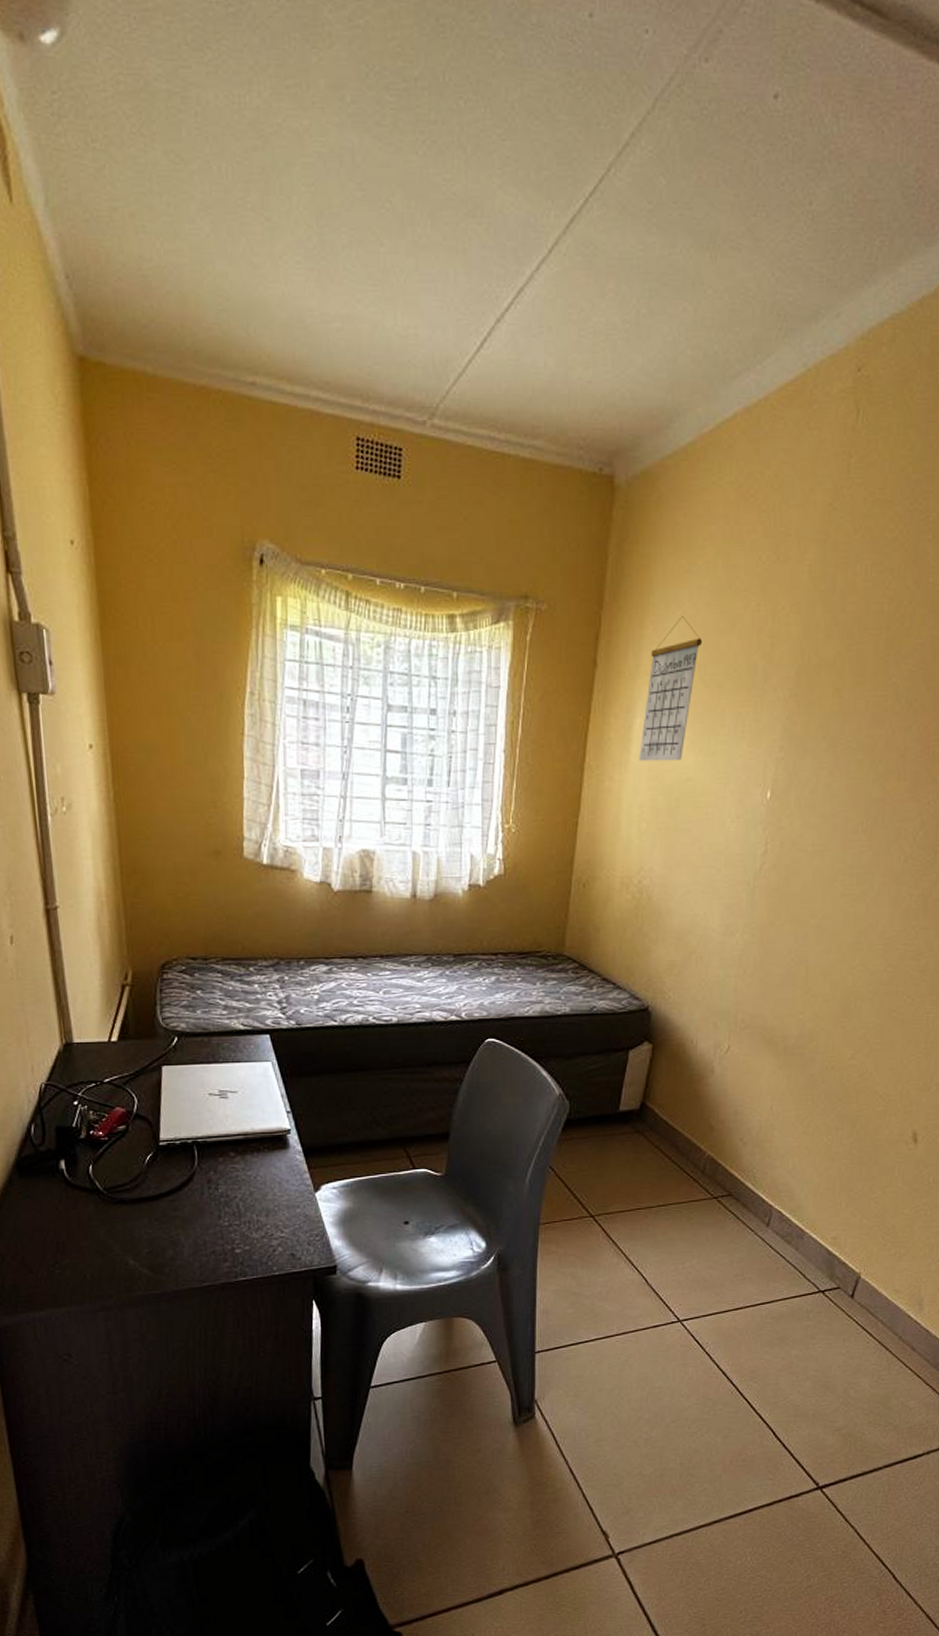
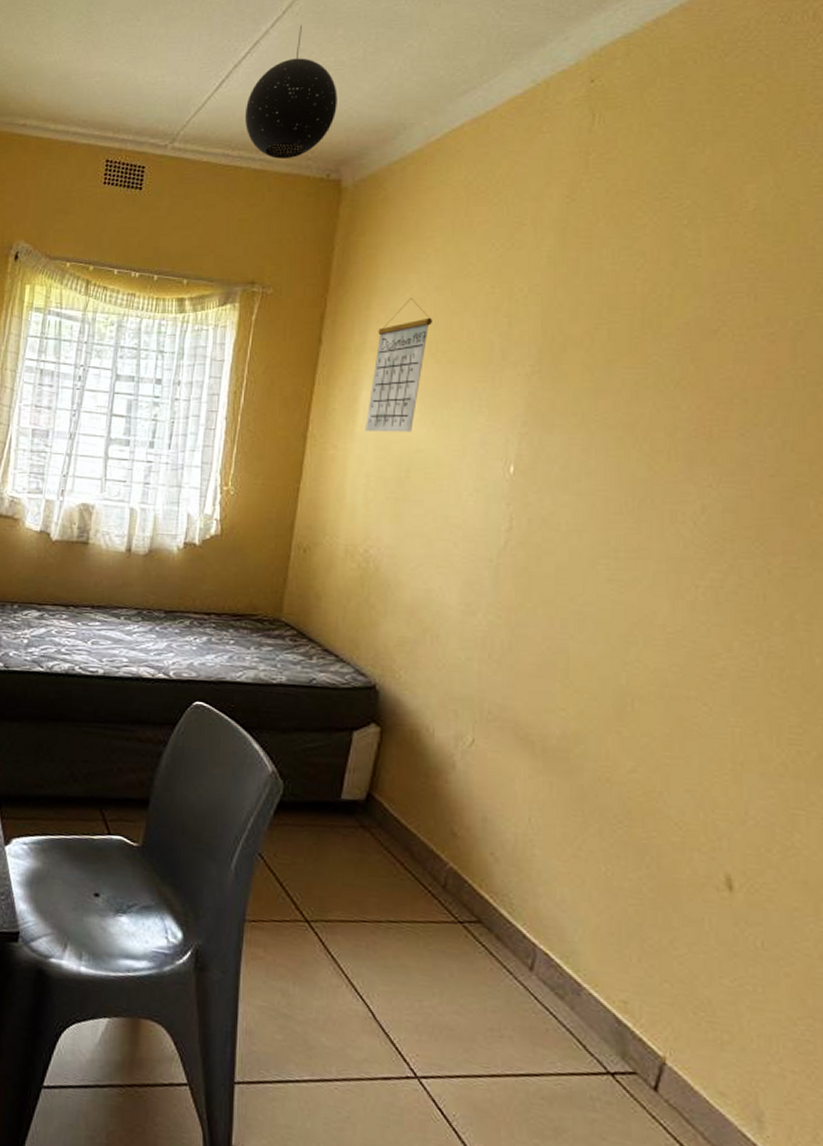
pendant light: none [510,271,609,446] -> present [244,25,338,159]

